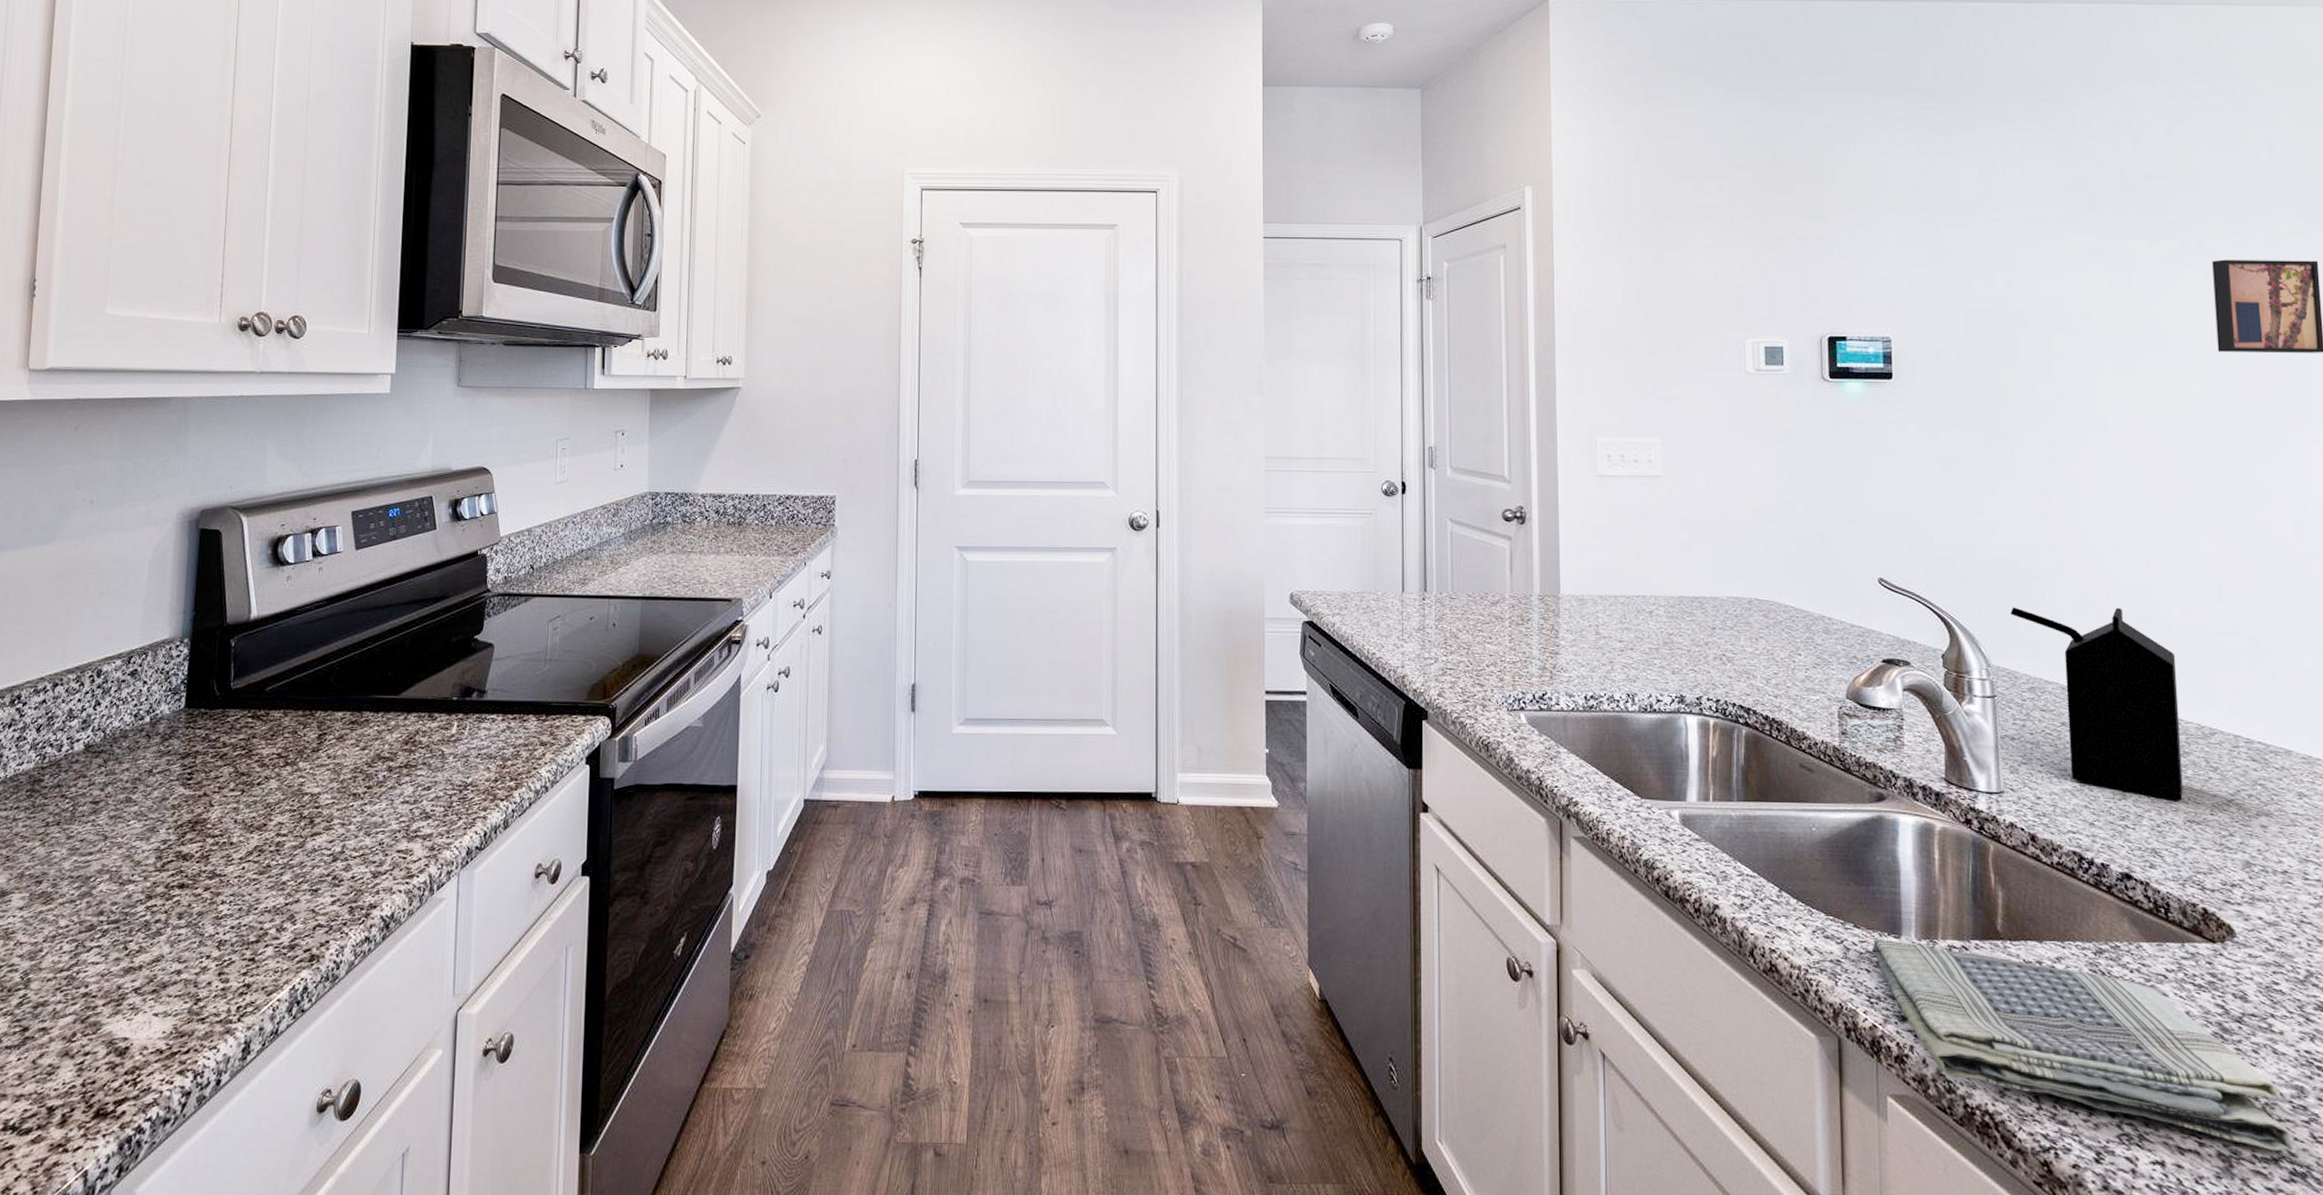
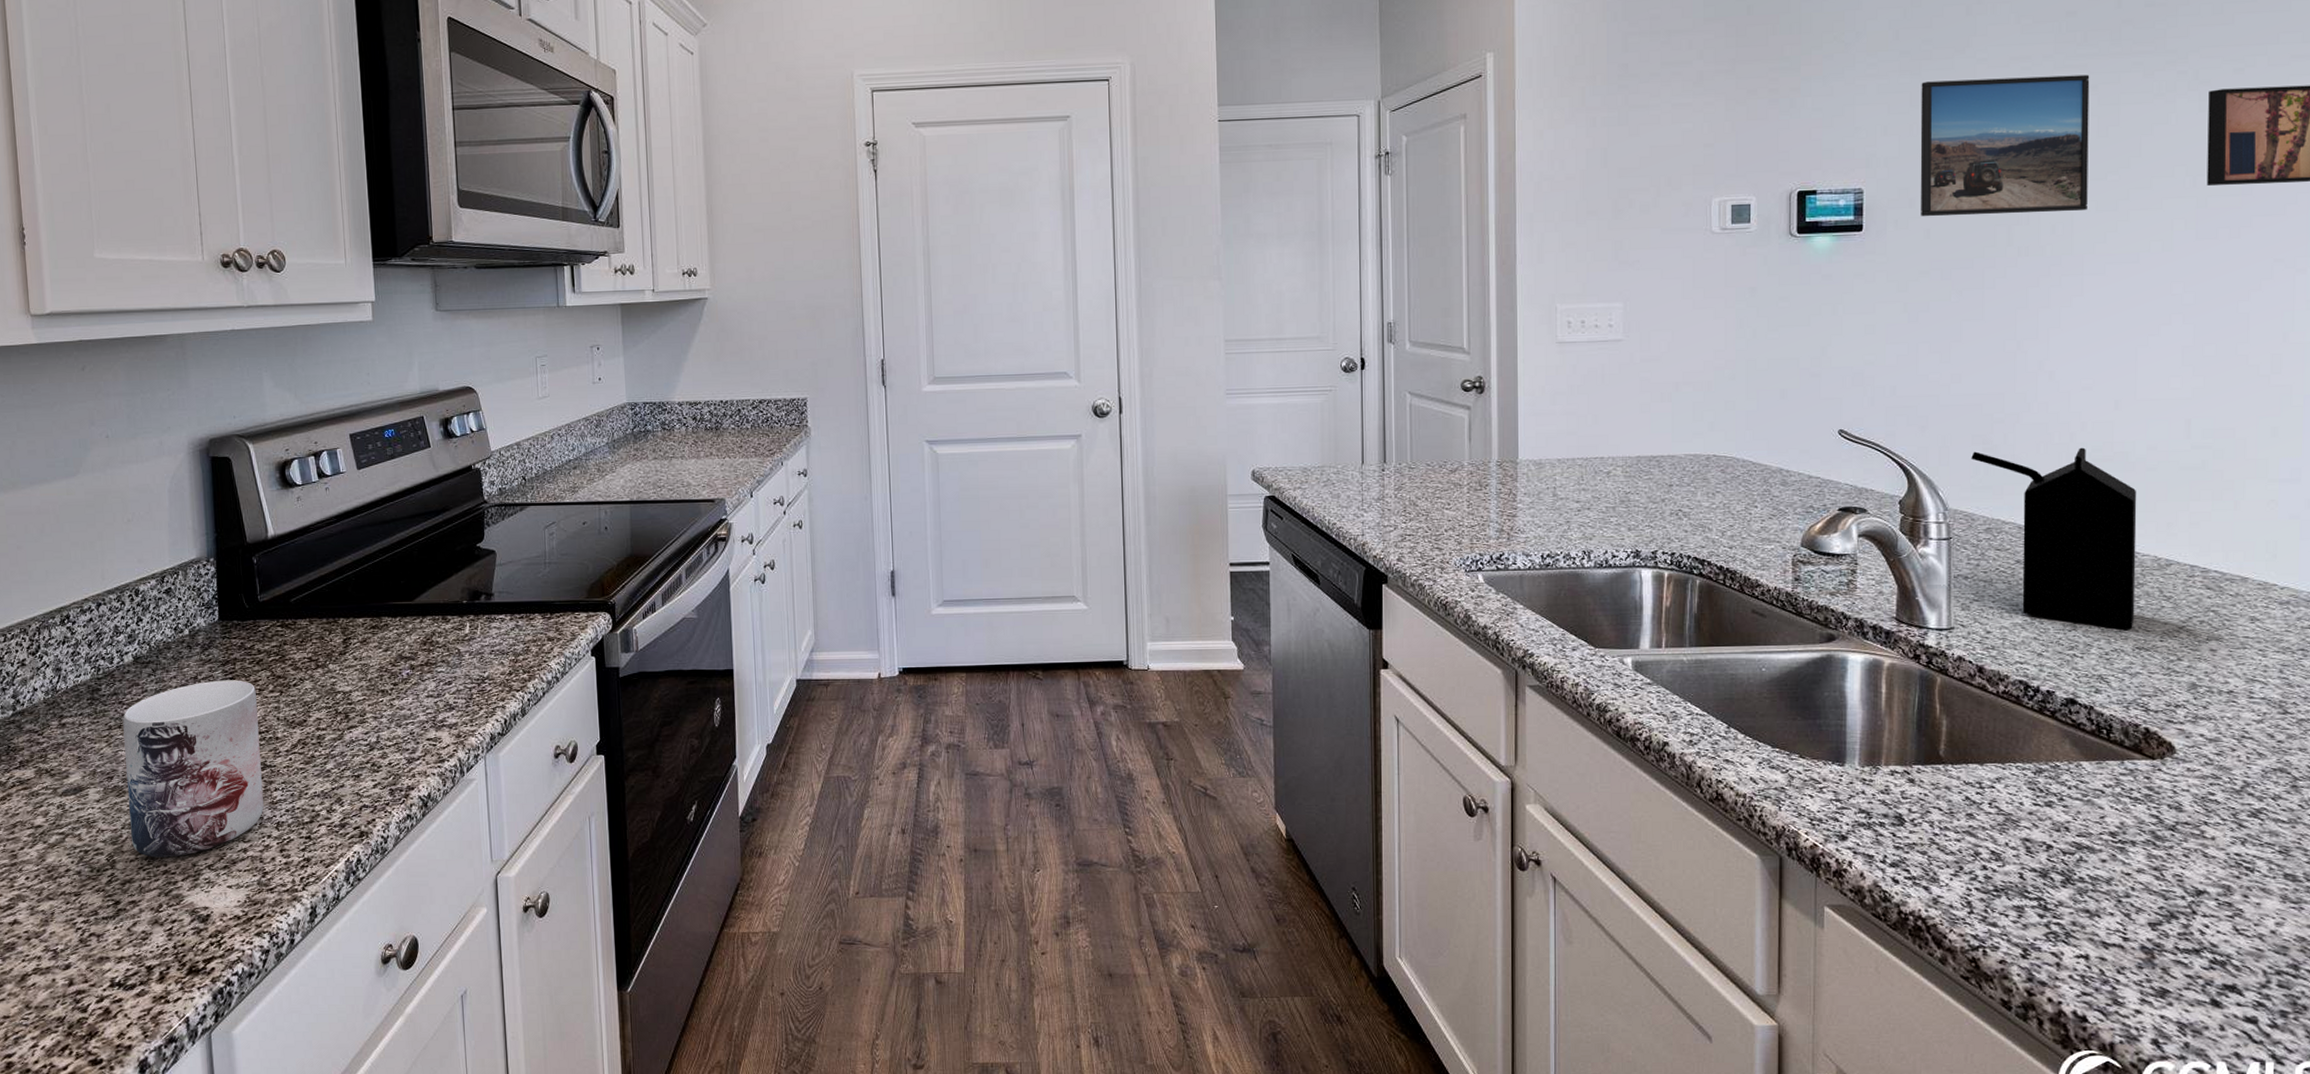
mug: none [51,775,215,978] -> present [123,680,264,858]
dish towel: present [1871,938,2294,1151] -> none [1815,767,2216,942]
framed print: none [1941,237,2107,371] -> present [1920,74,2090,217]

